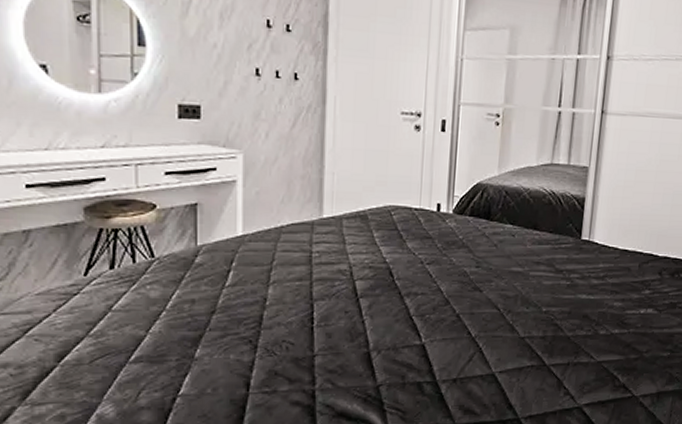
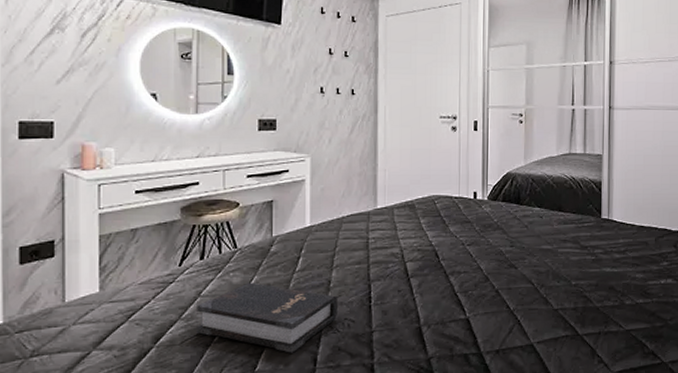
hardback book: none [107,297,274,377] -> present [196,282,337,353]

